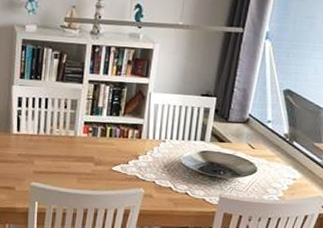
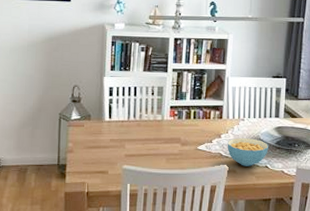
cereal bowl: none [144,160,190,192] -> present [227,137,268,166]

